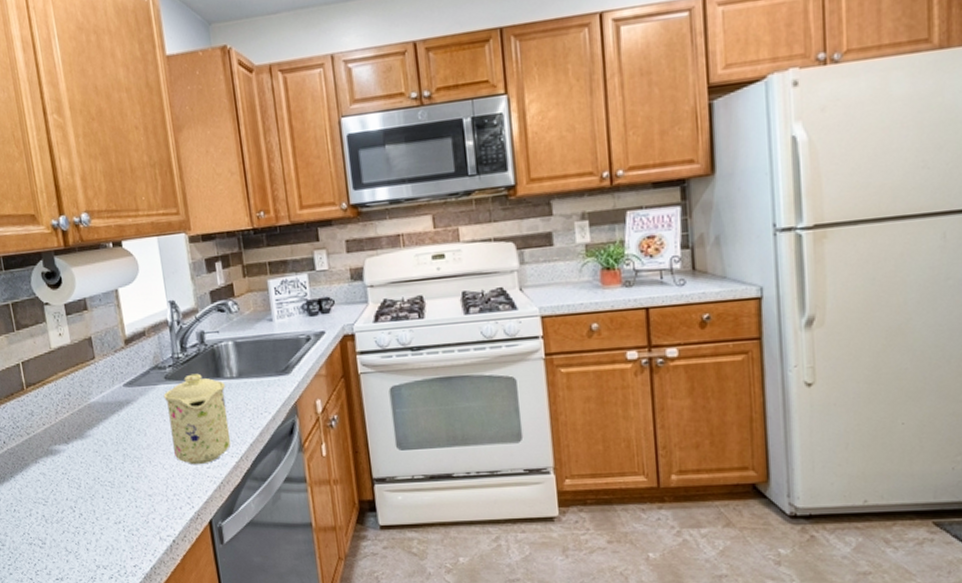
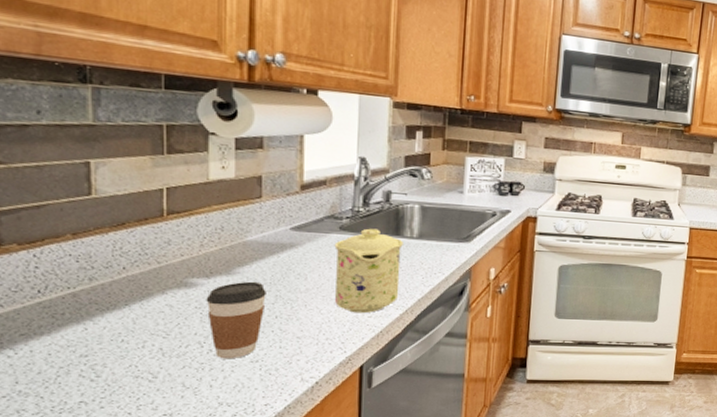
coffee cup: none [68,442,118,522] -> present [206,281,266,359]

